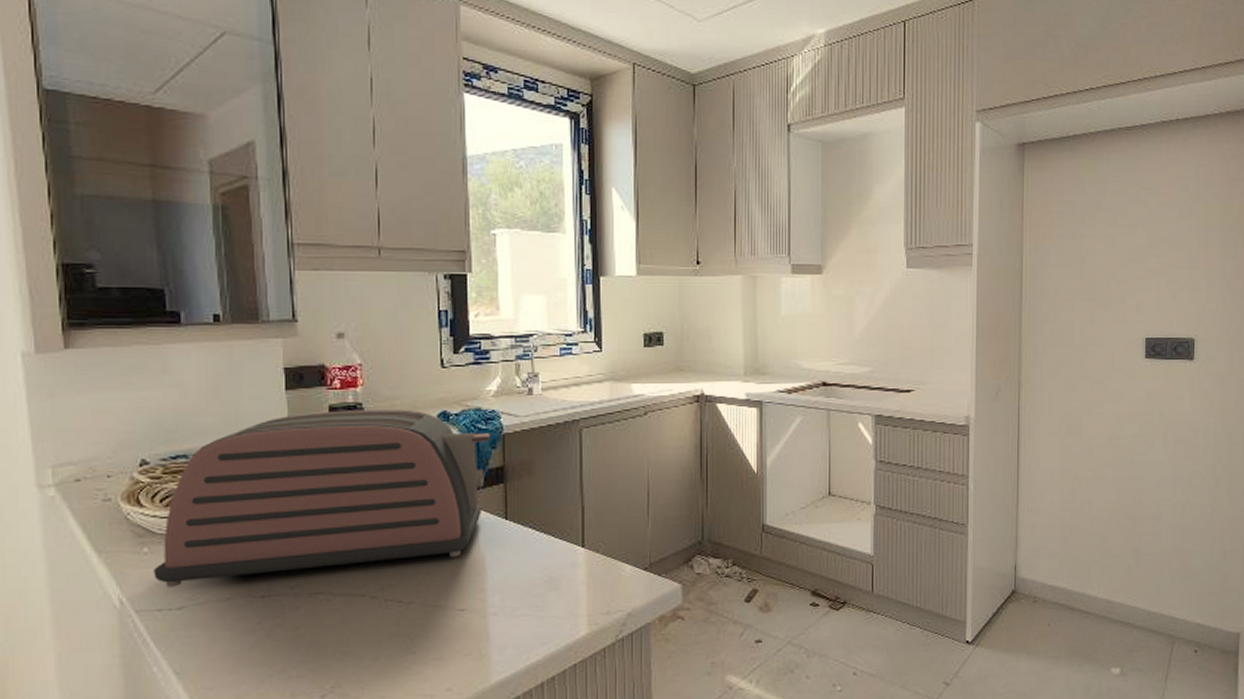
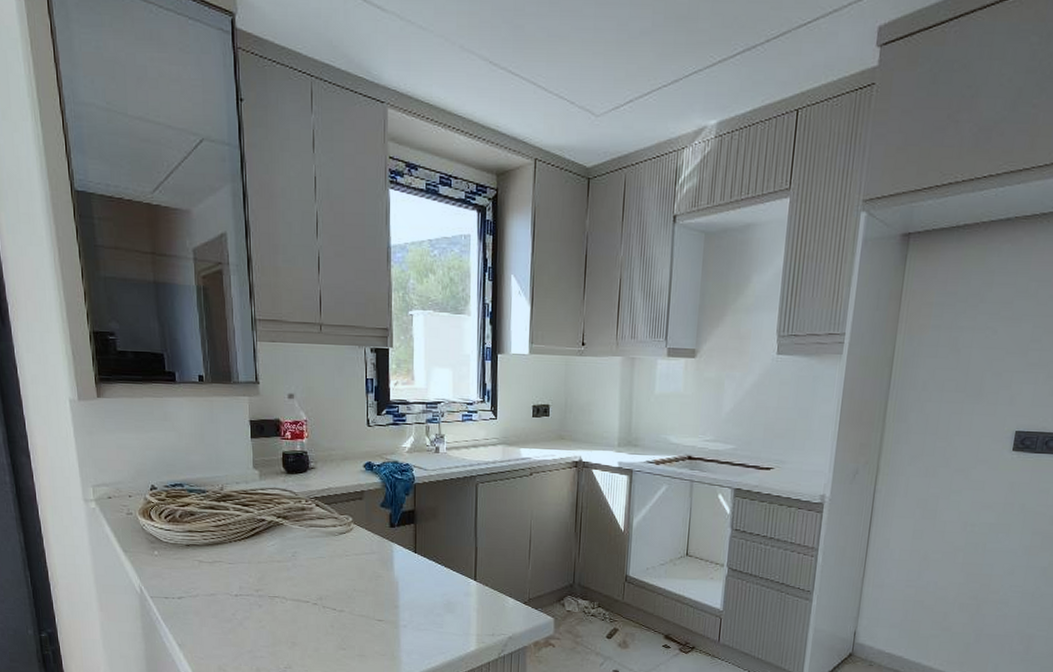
toaster: present [153,409,490,588] -> none [162,456,404,583]

